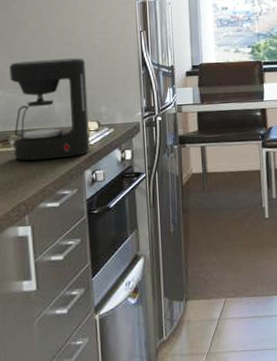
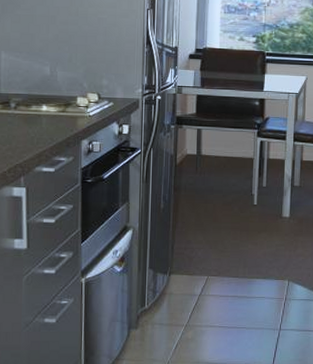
coffee maker: present [9,57,90,161] -> none [14,26,91,126]

